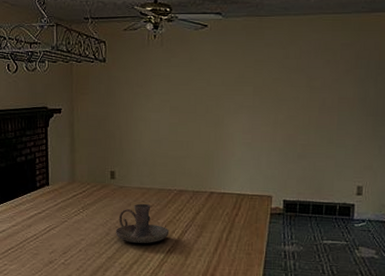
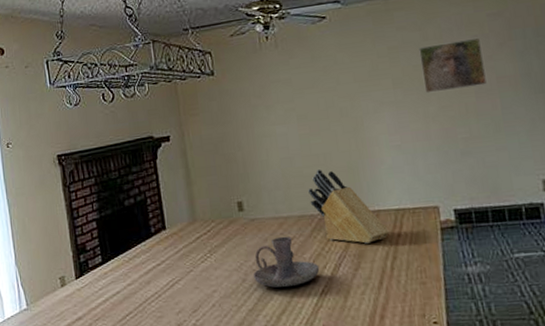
knife block: none [170,153,230,218] -> present [308,168,390,244]
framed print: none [278,62,331,104] -> present [418,37,487,94]

